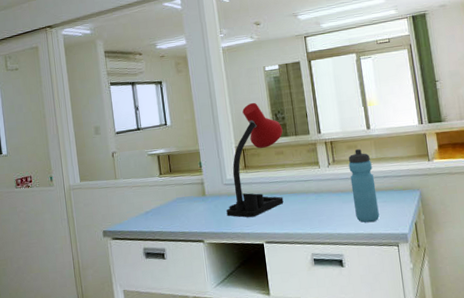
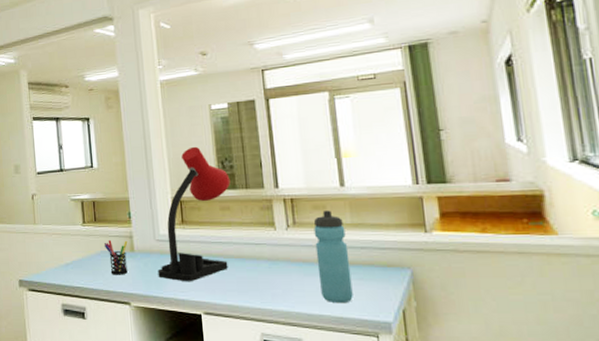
pen holder: none [180,187,201,218] -> present [105,239,128,275]

